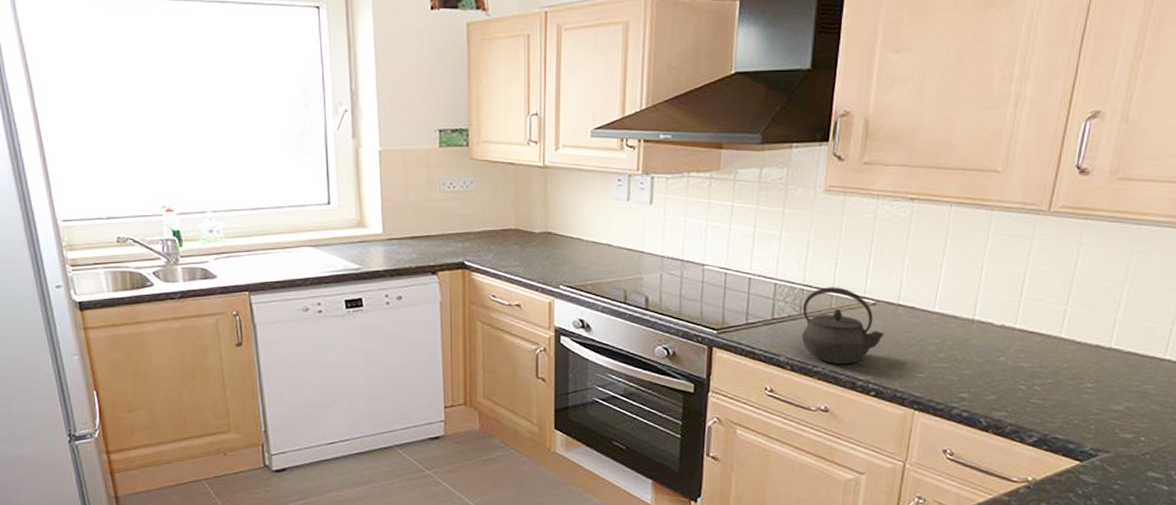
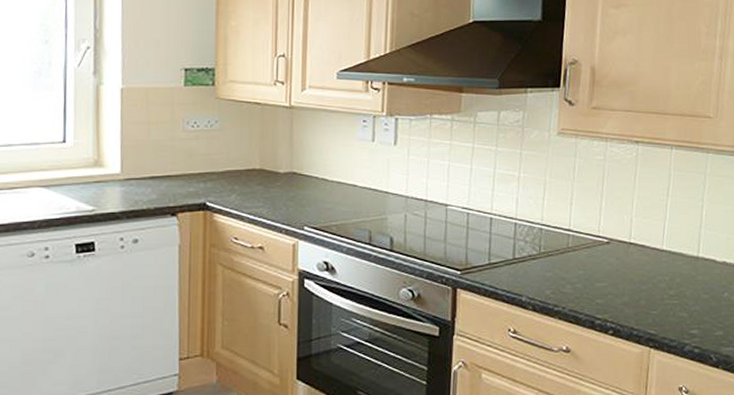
kettle: present [802,287,884,364] -> none [541,226,619,303]

